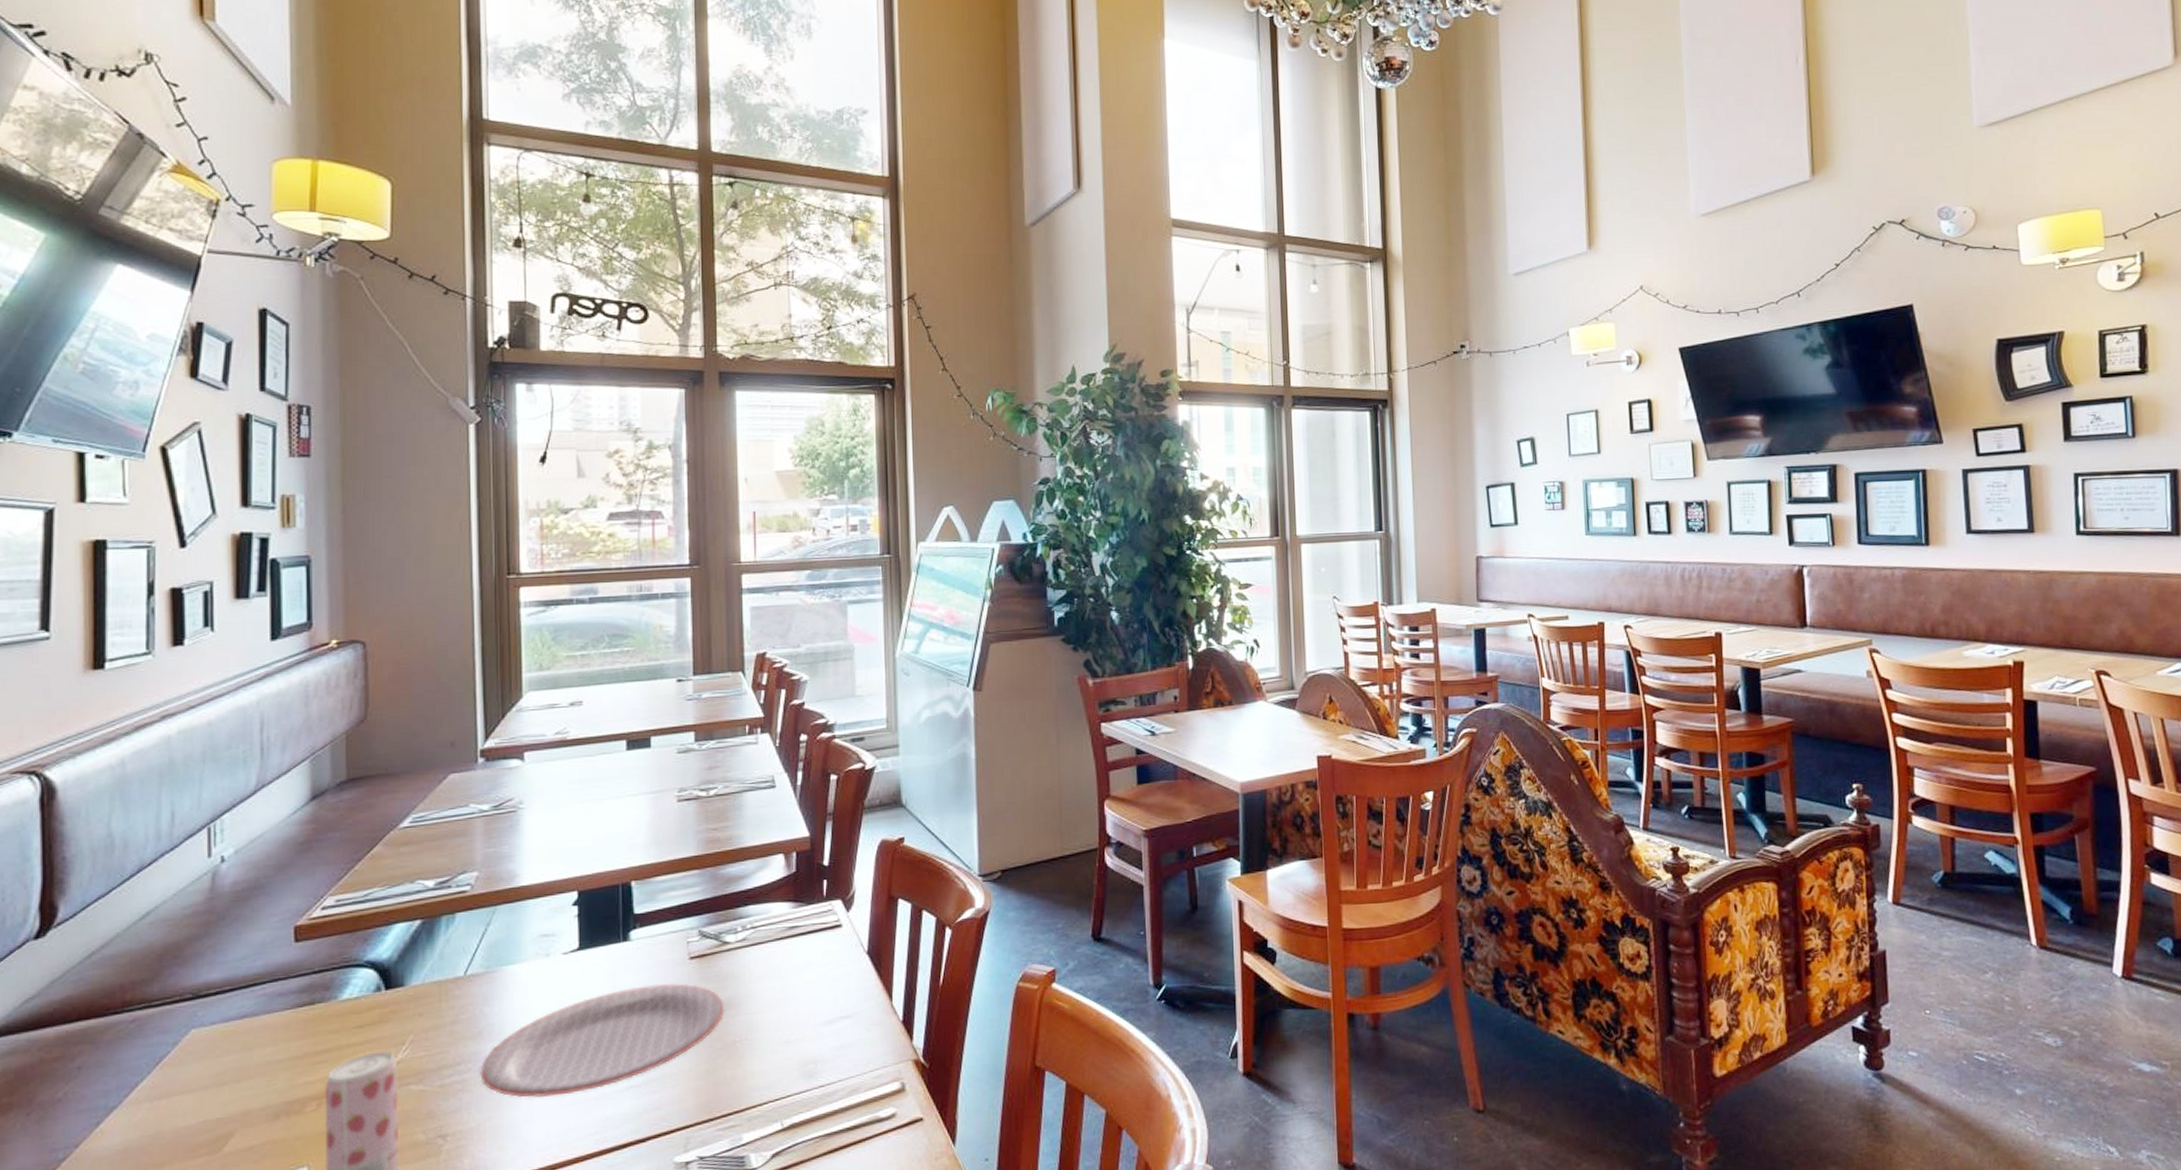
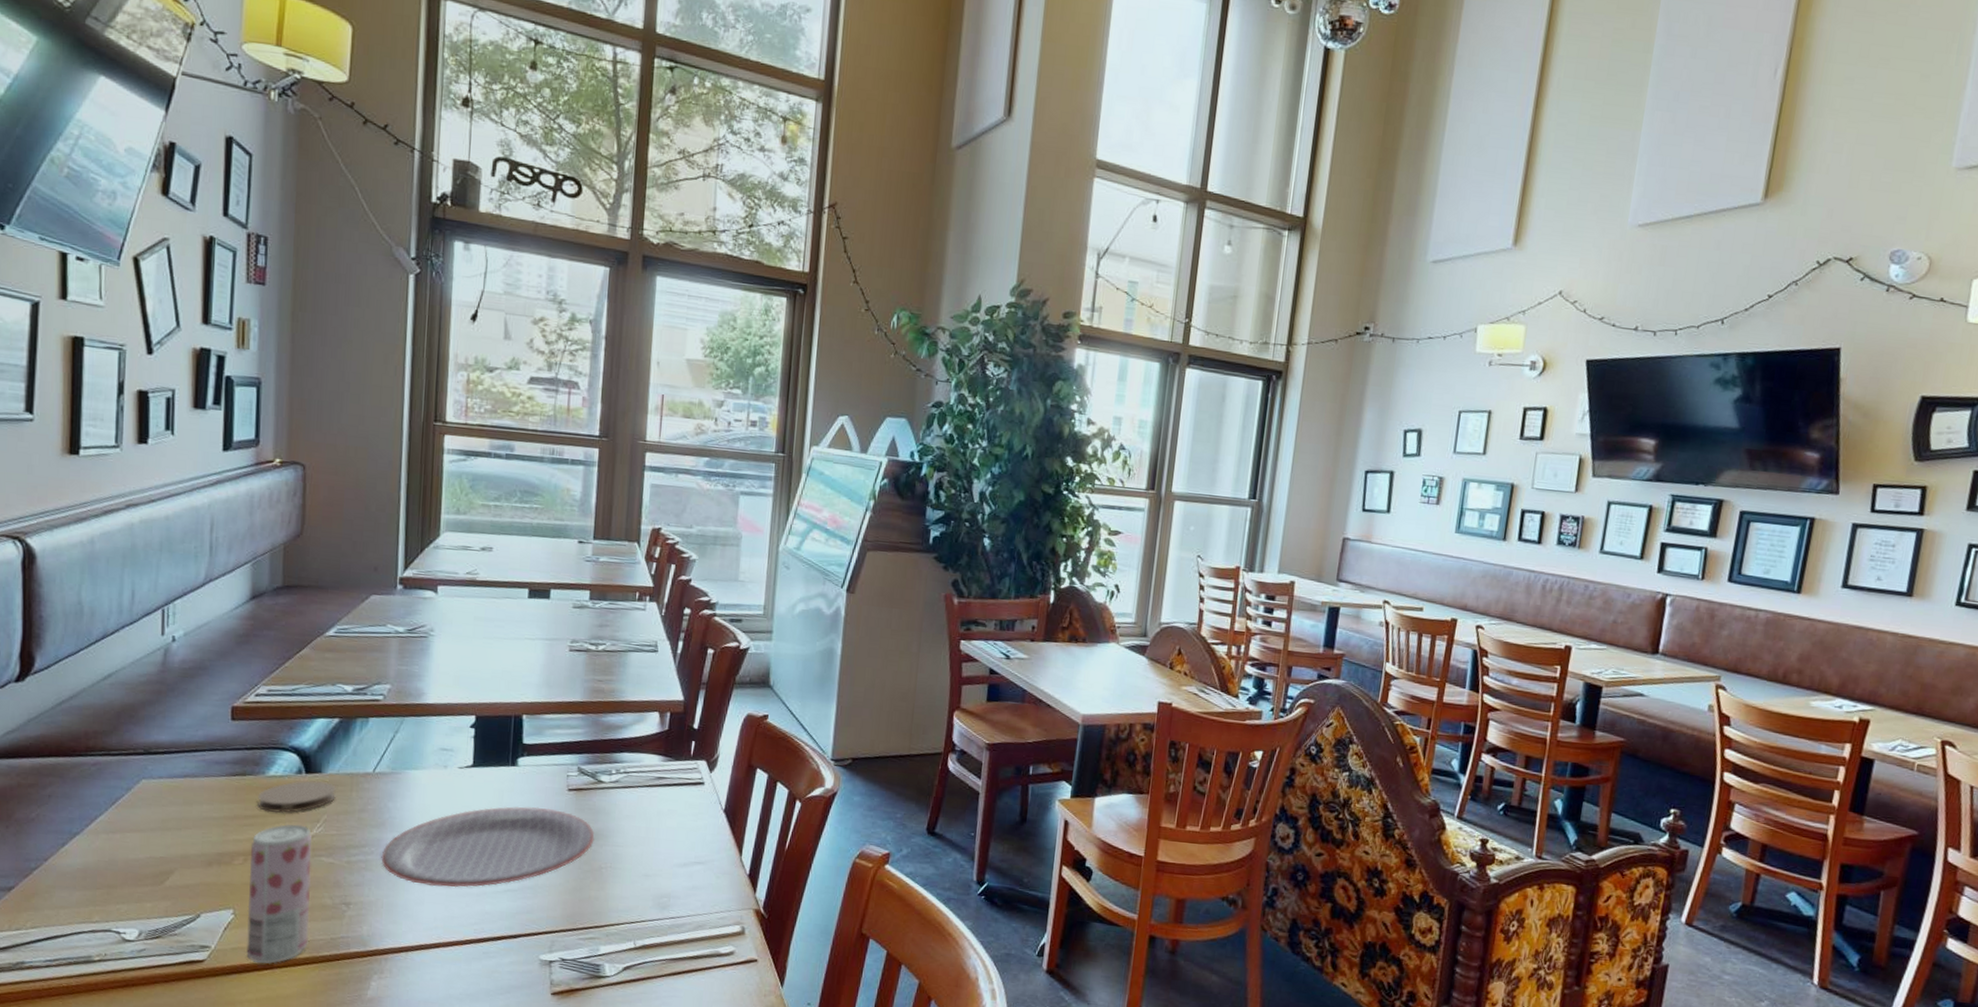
coaster: none [331,995,422,1043] -> present [257,780,336,814]

